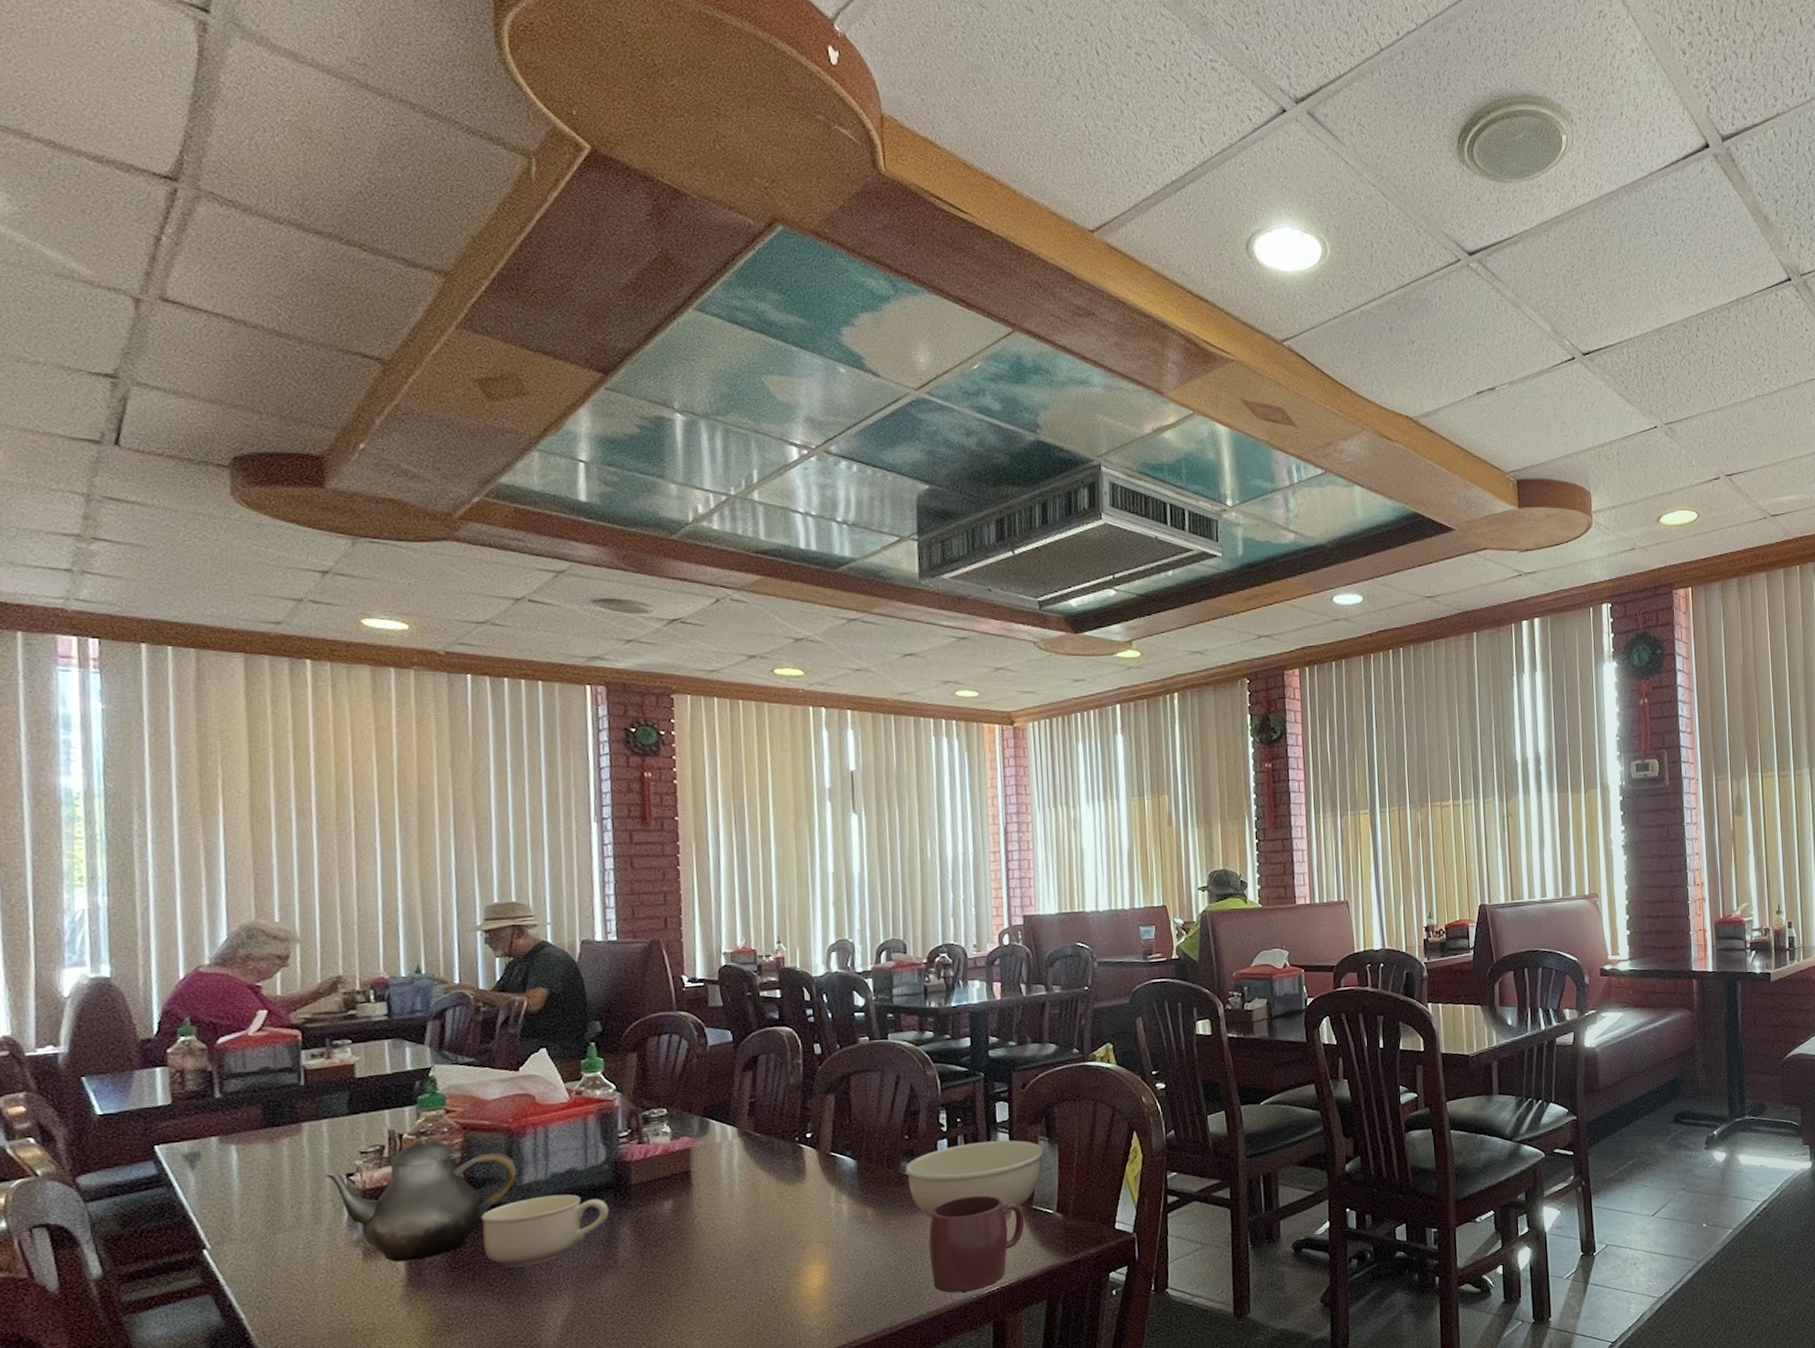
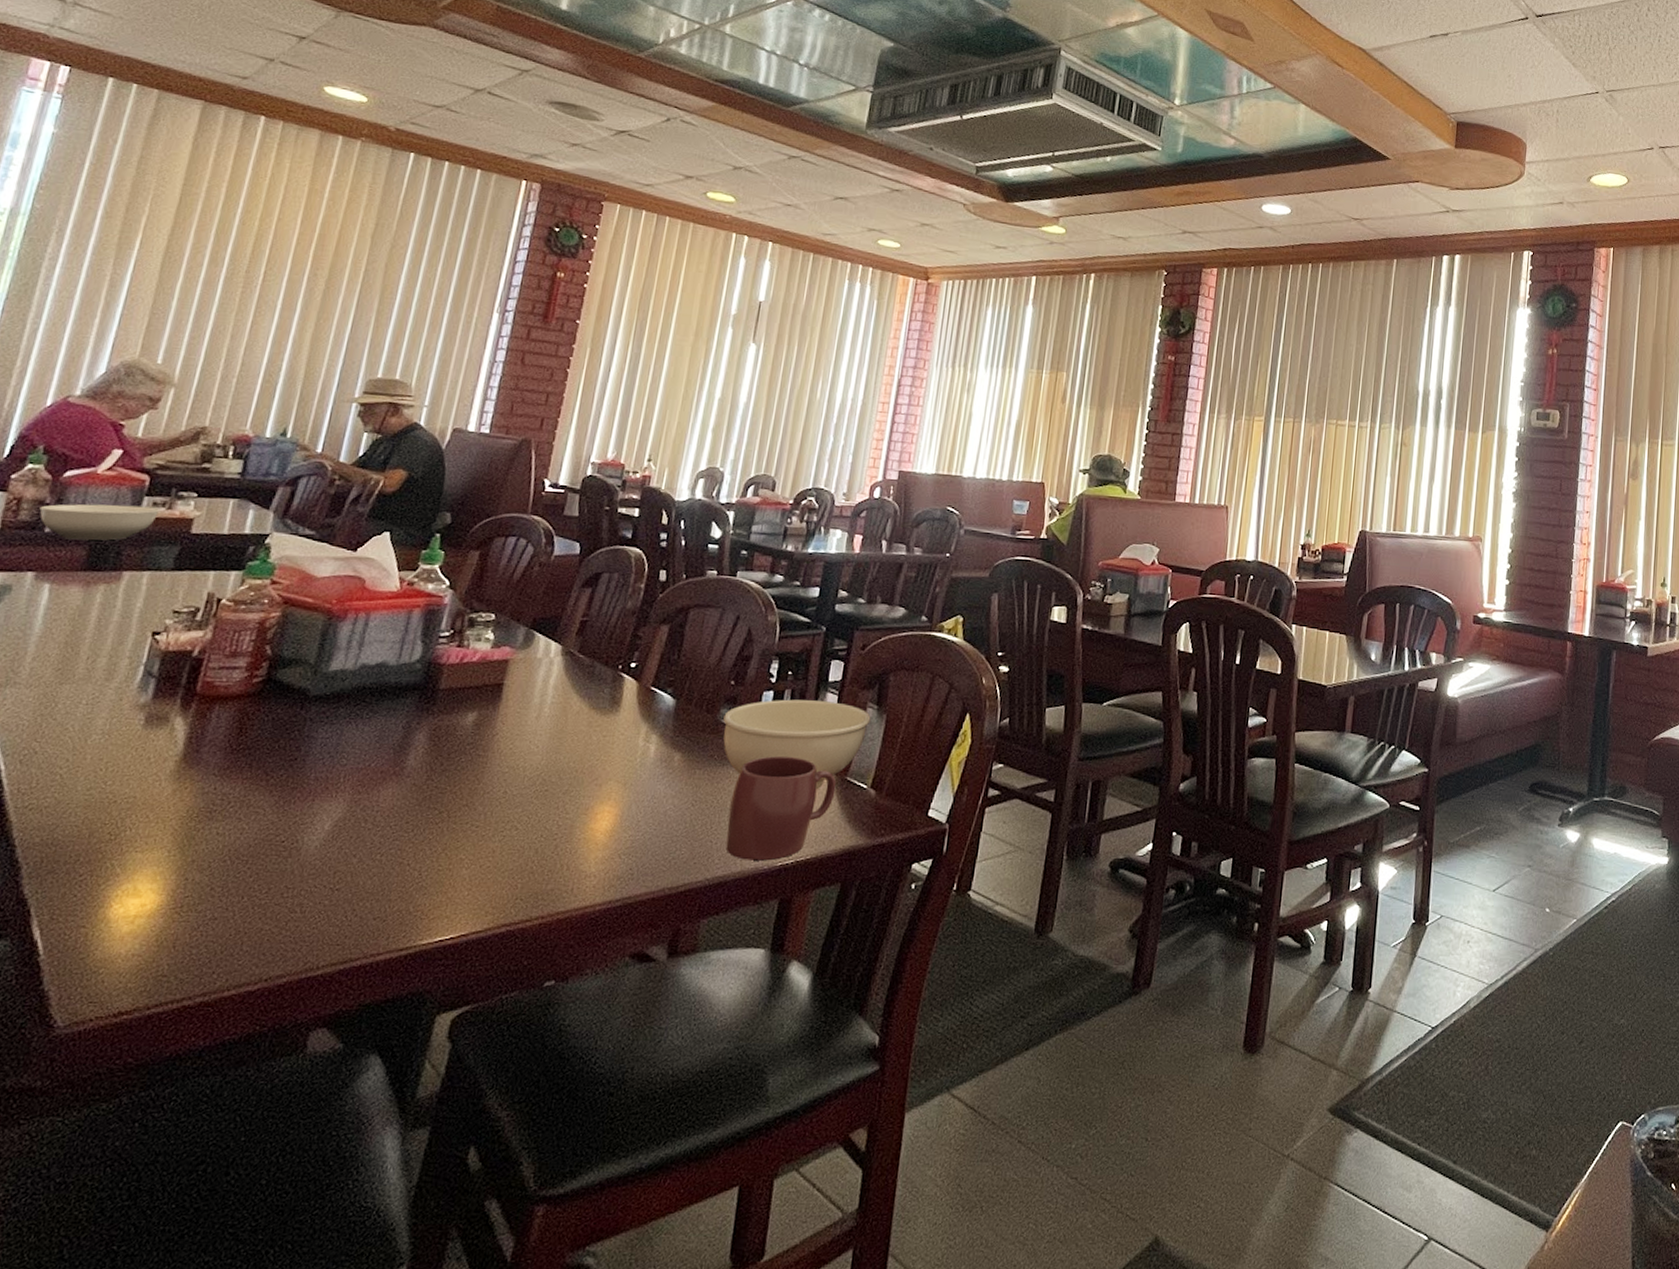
bowl: none [203,1059,320,1102] -> present [39,504,161,541]
teapot: present [325,1125,517,1262] -> none [131,593,327,735]
teacup: present [481,1194,610,1269] -> none [269,686,411,761]

